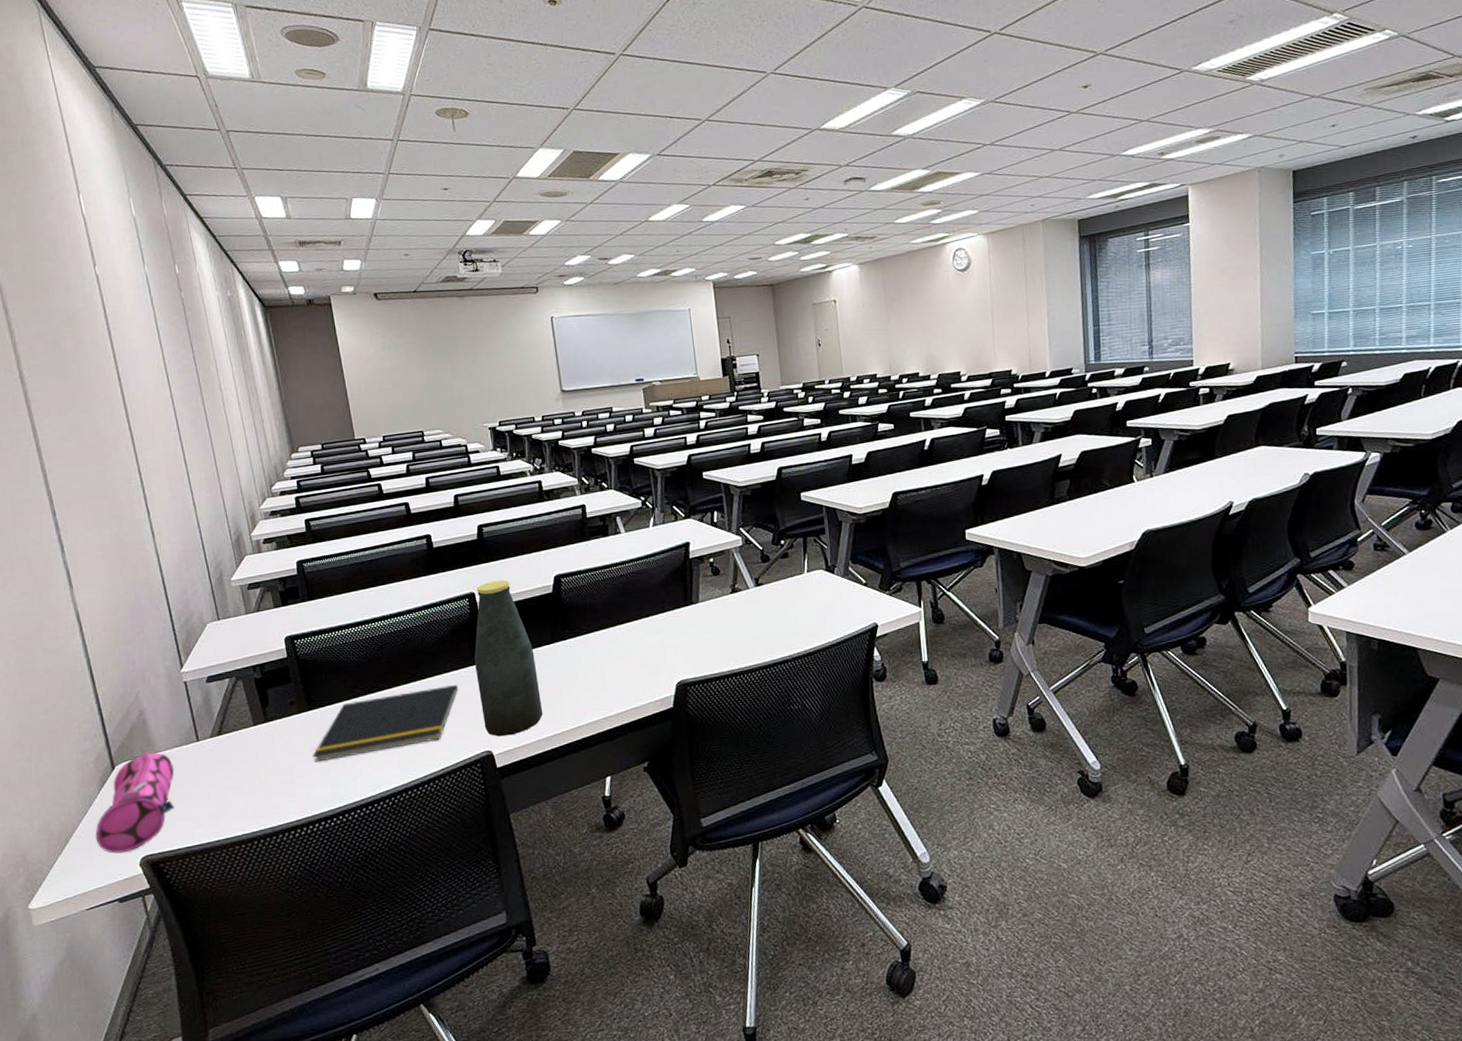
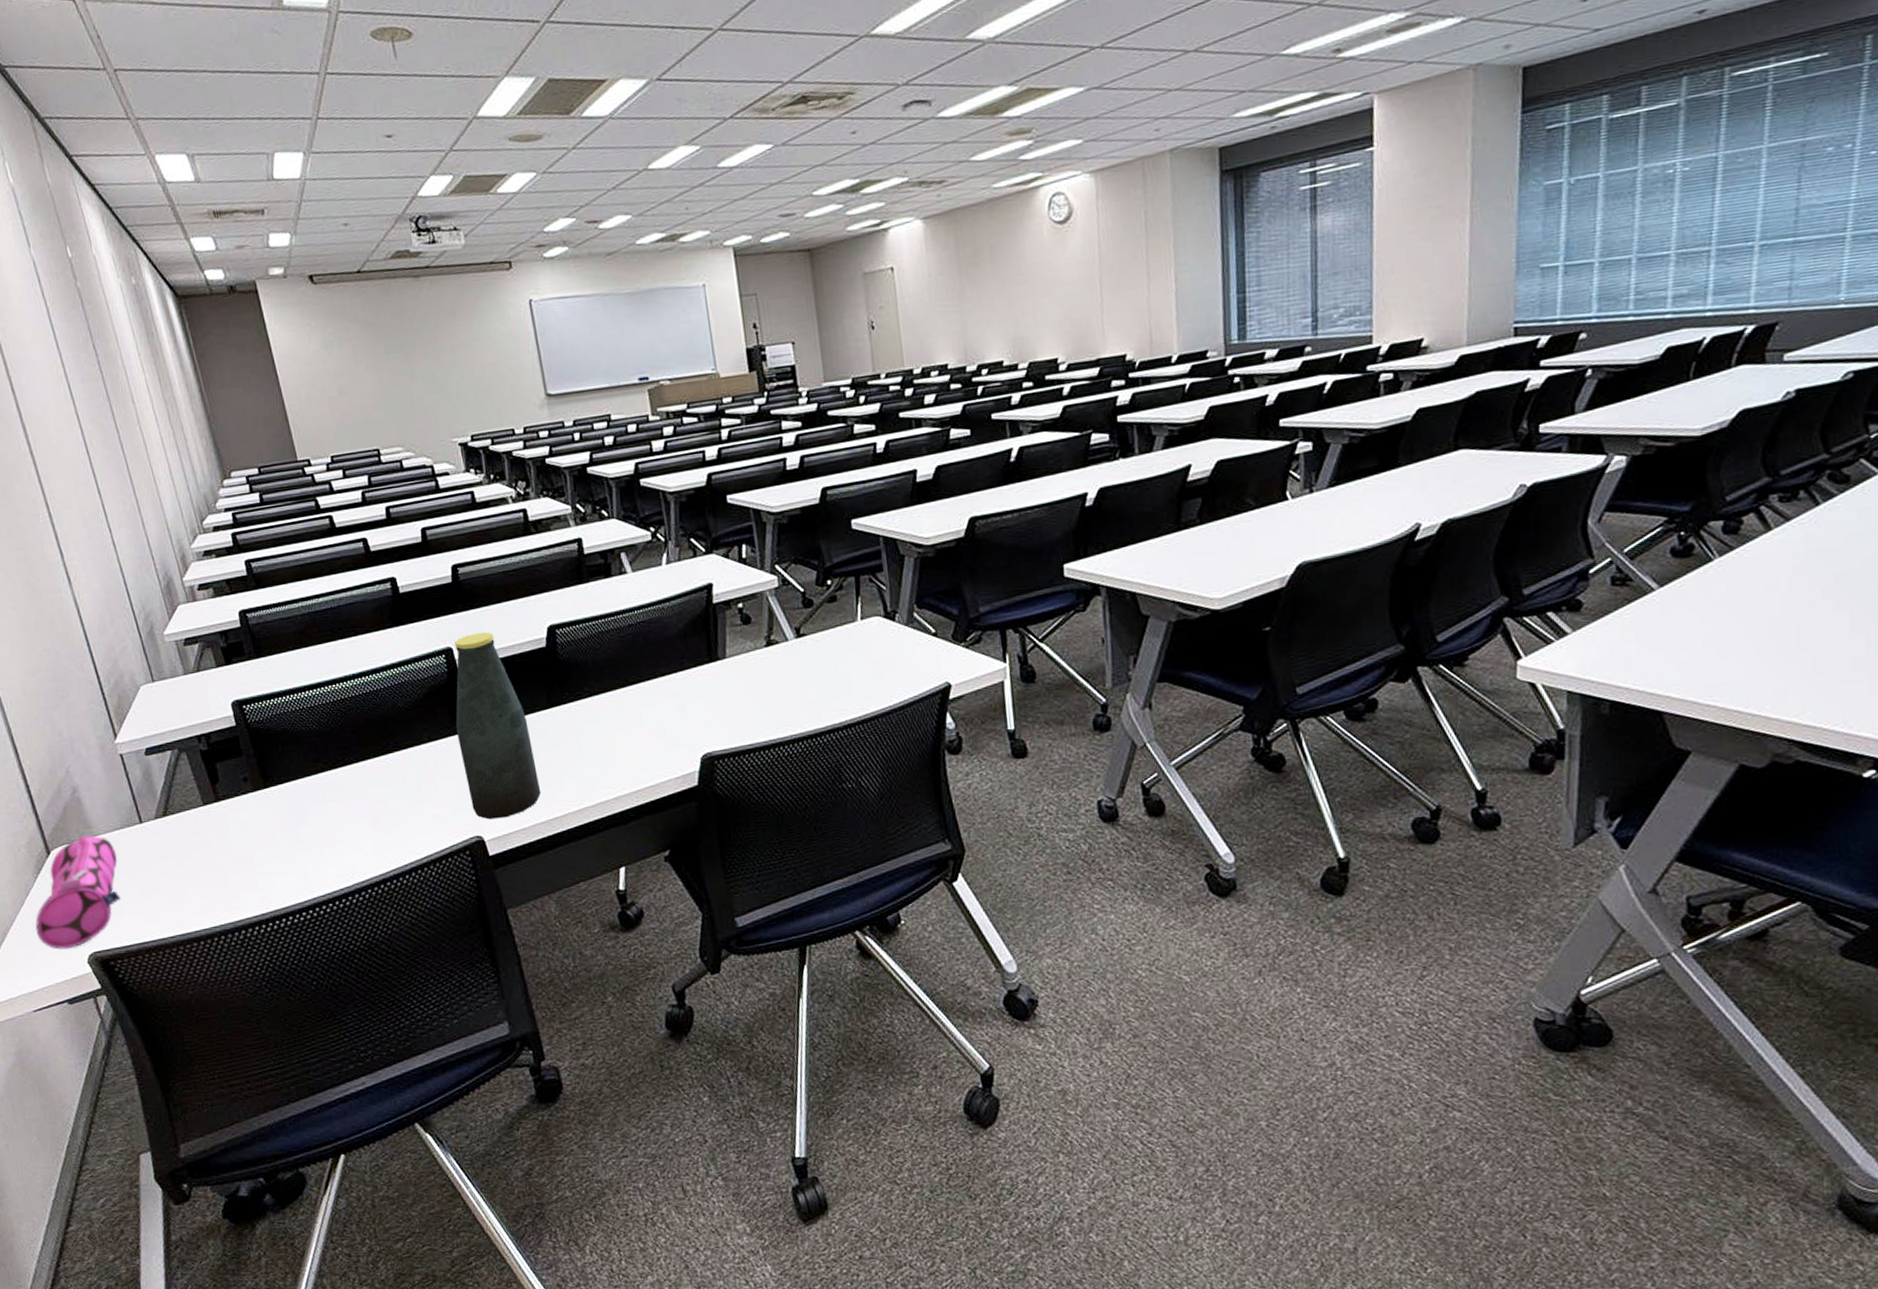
notepad: present [313,684,459,762] -> none [273,757,440,848]

